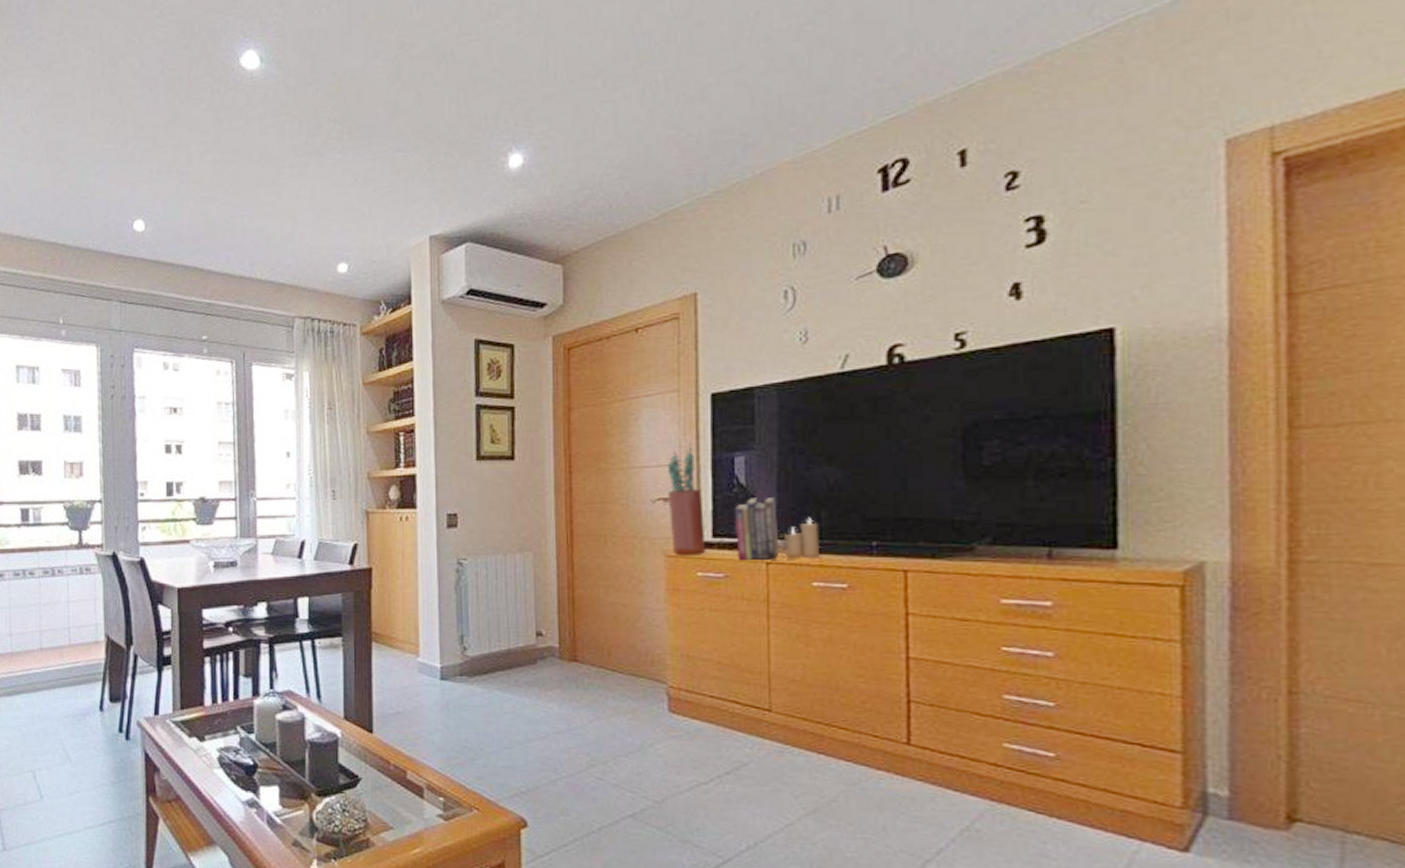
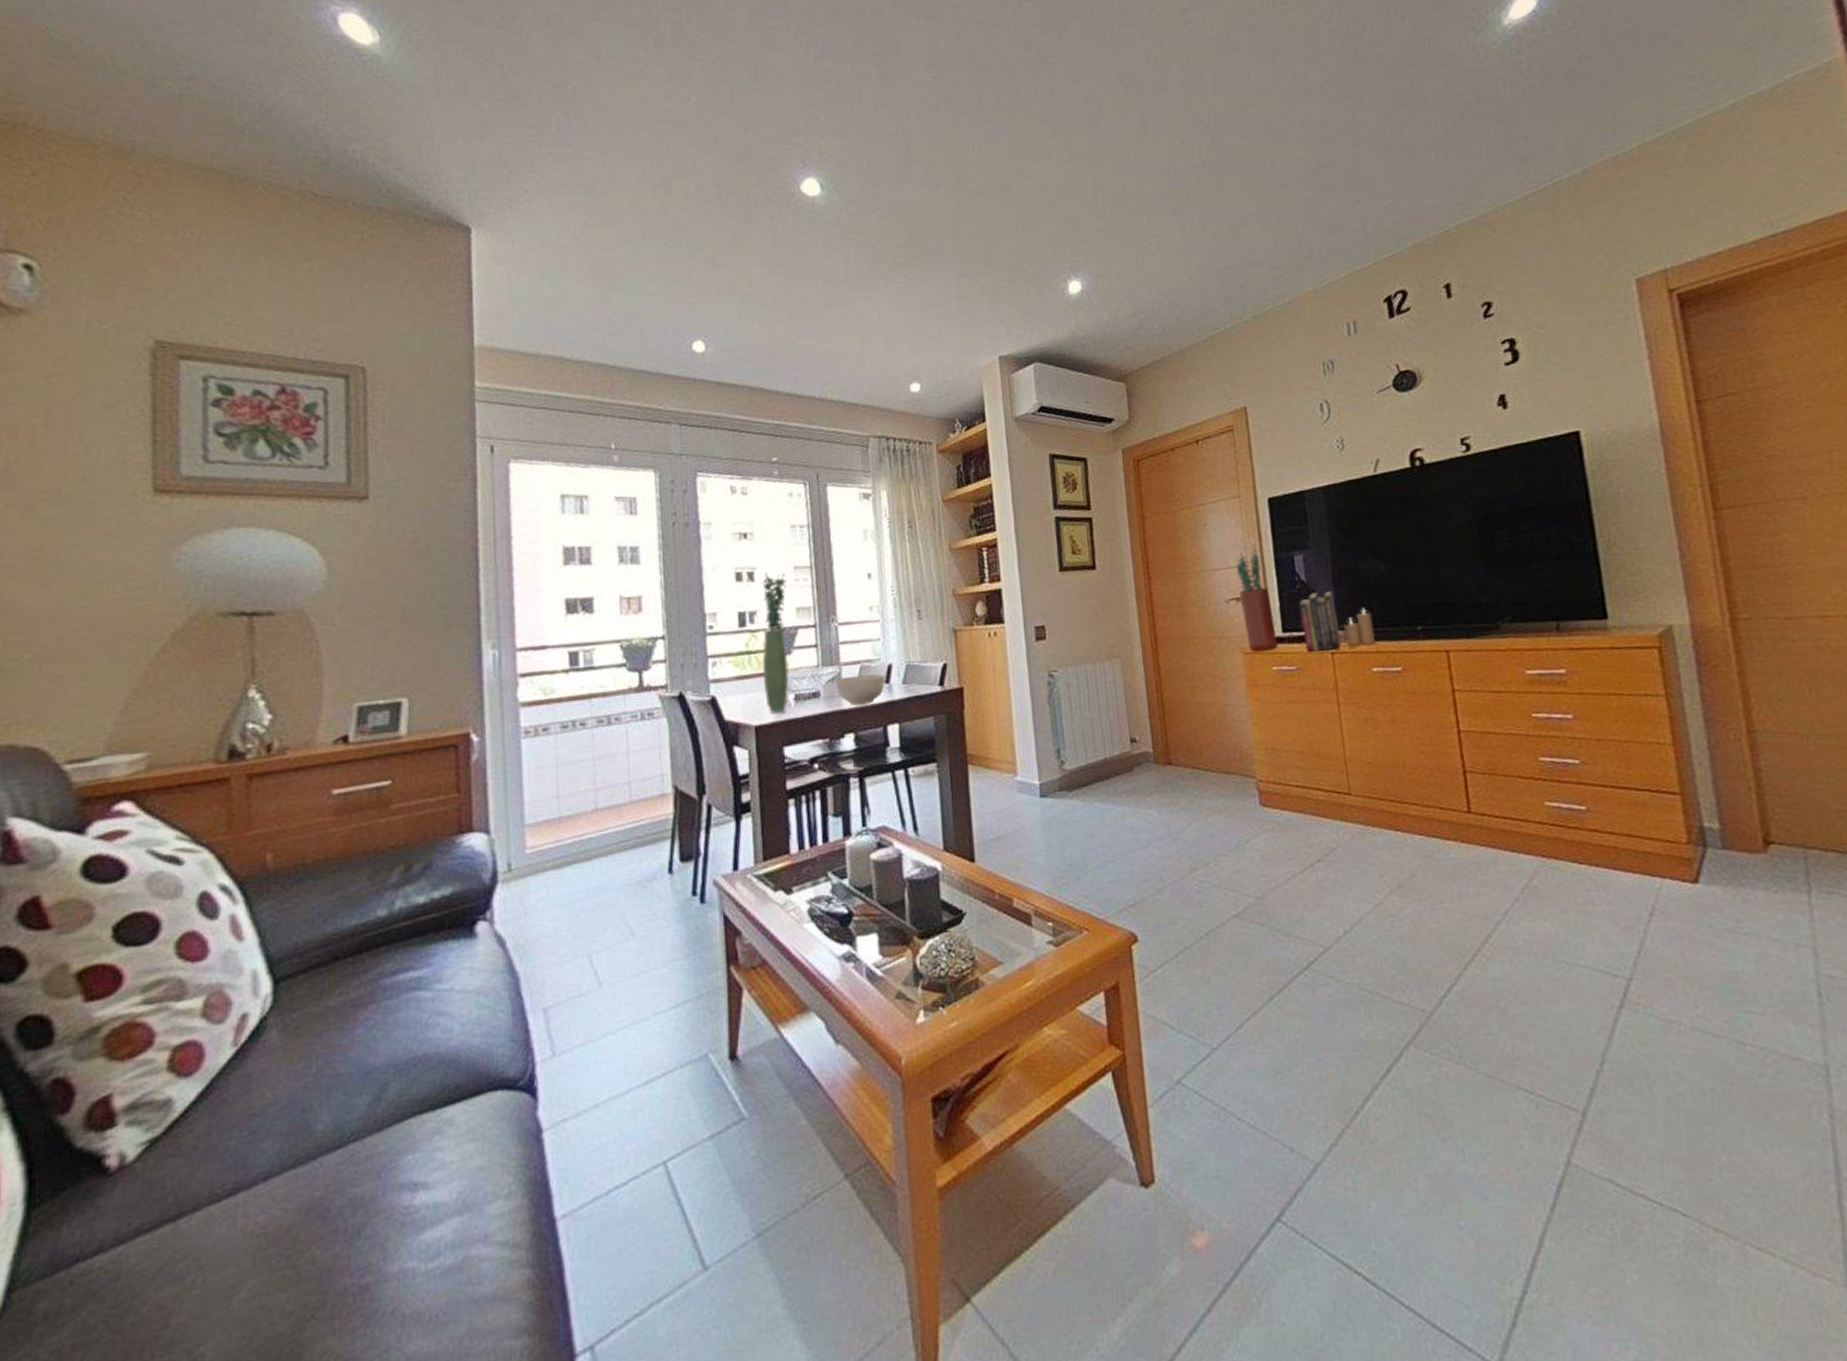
vase: none [186,446,211,578] -> present [762,573,789,714]
bowl: none [251,548,298,577] -> present [835,674,885,706]

